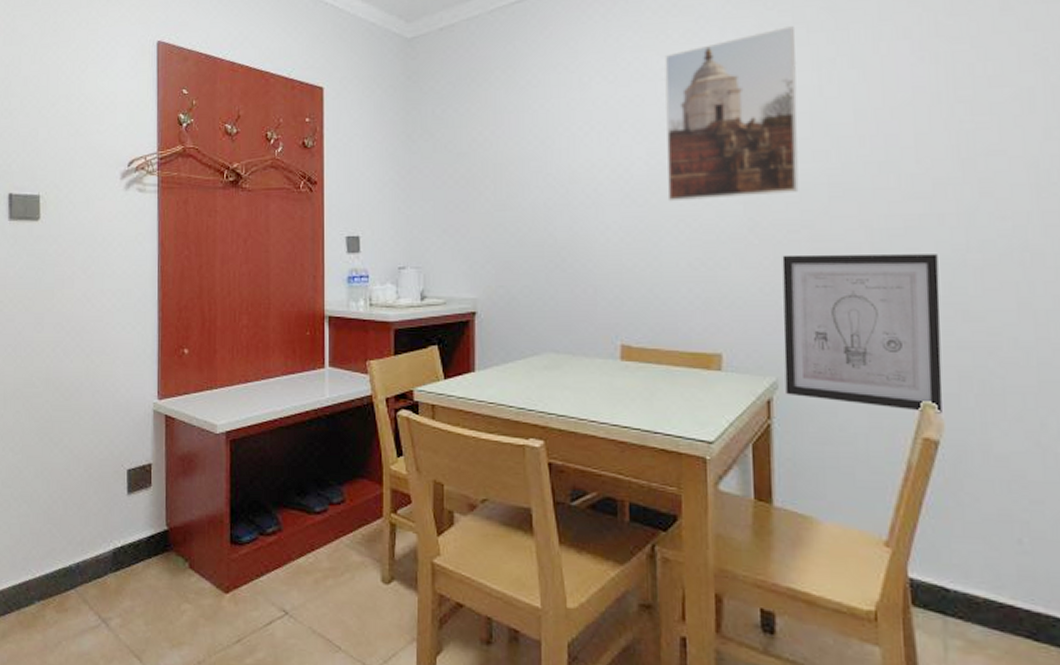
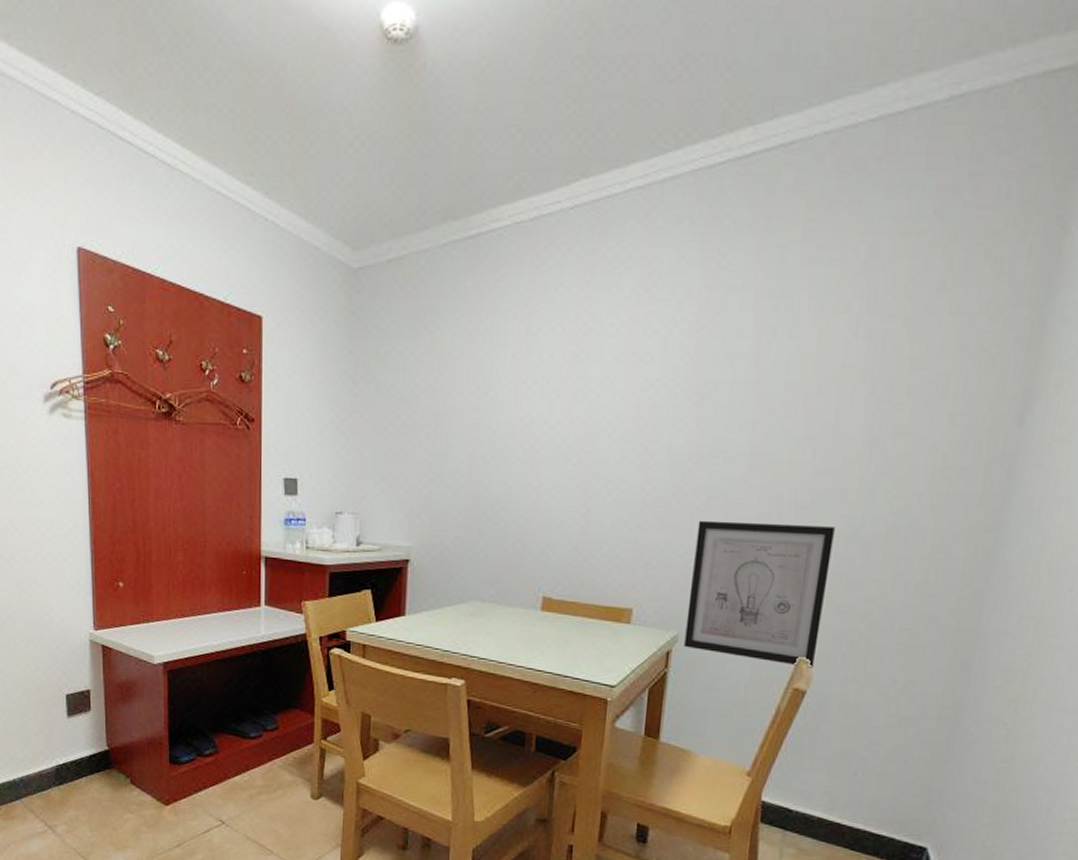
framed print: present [665,26,799,202] -> none [600,290,743,463]

